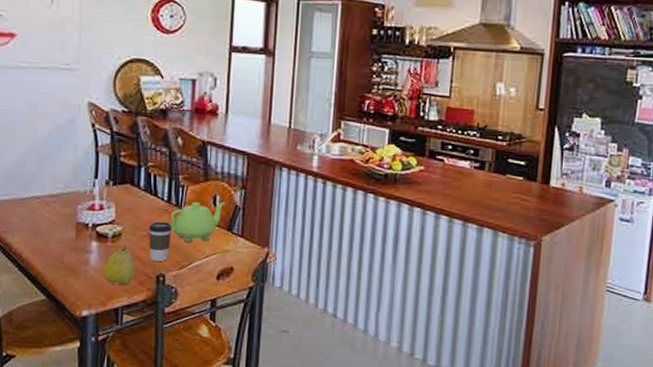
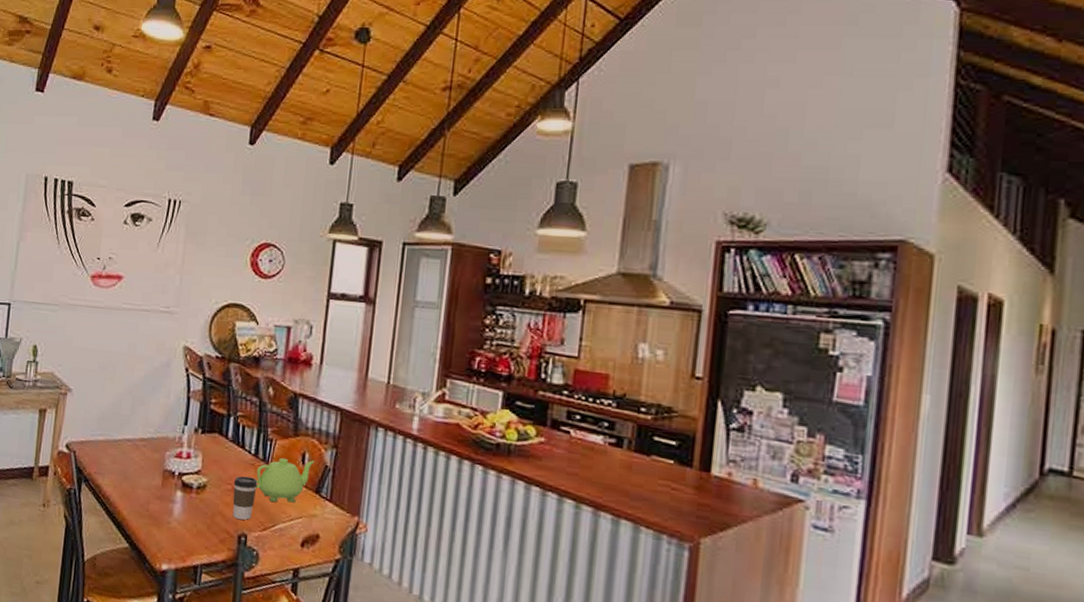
fruit: present [103,246,135,286] -> none [185,499,218,542]

